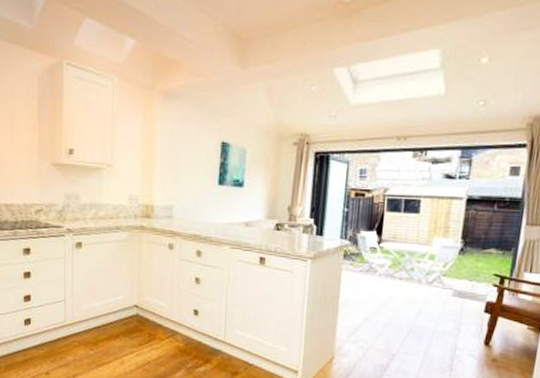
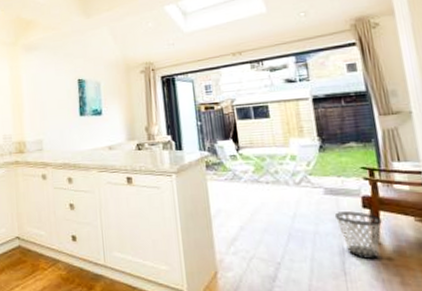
wastebasket: none [456,314,498,359] -> present [334,211,382,259]

